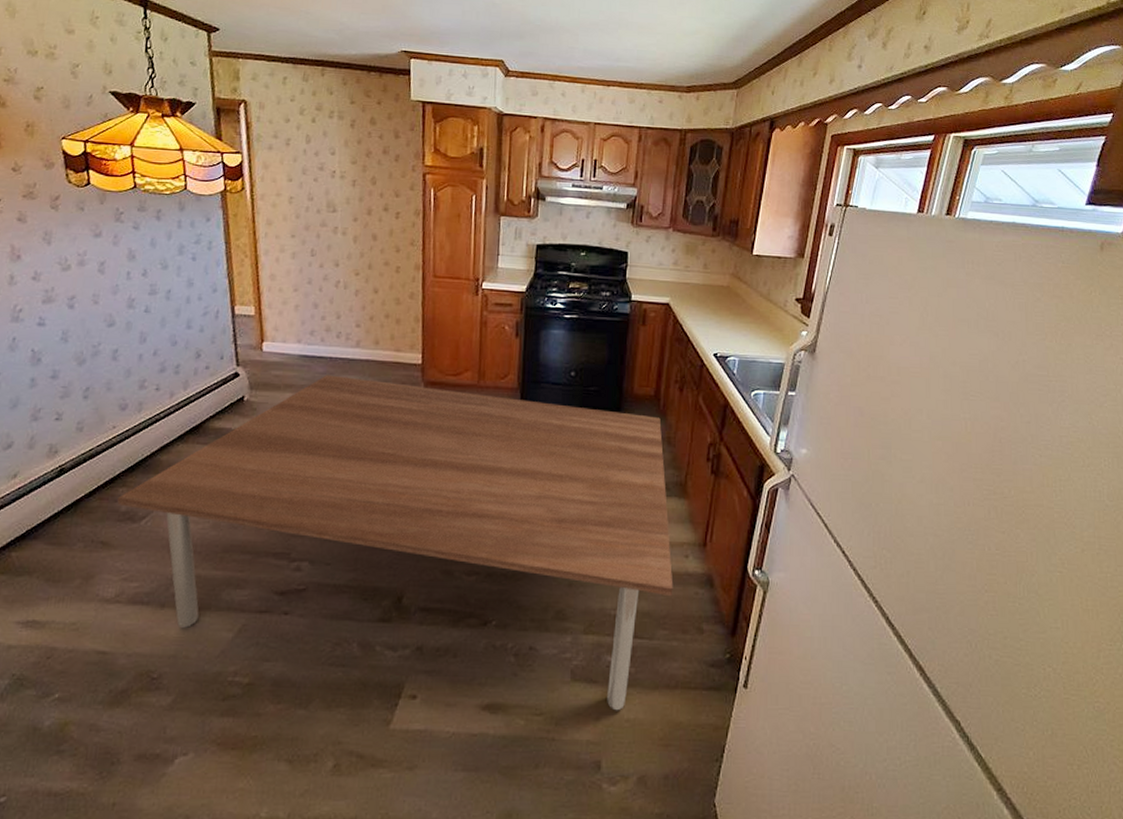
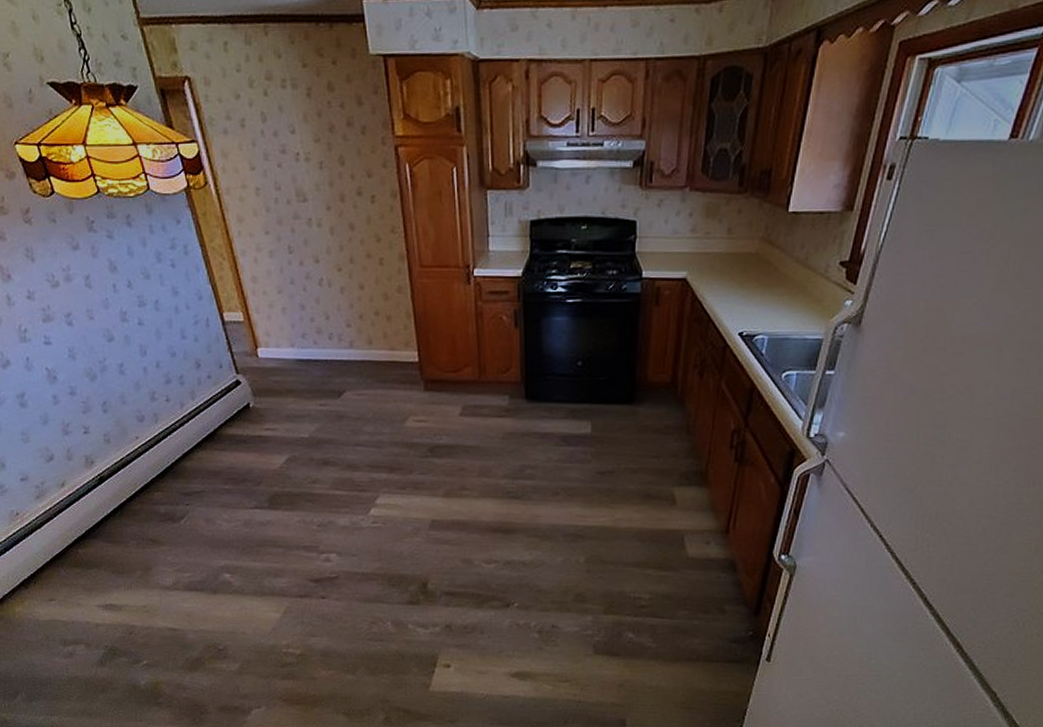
dining table: present [117,374,674,710] -> none [155,378,694,678]

